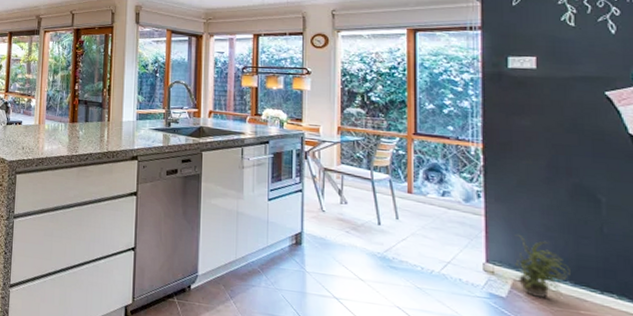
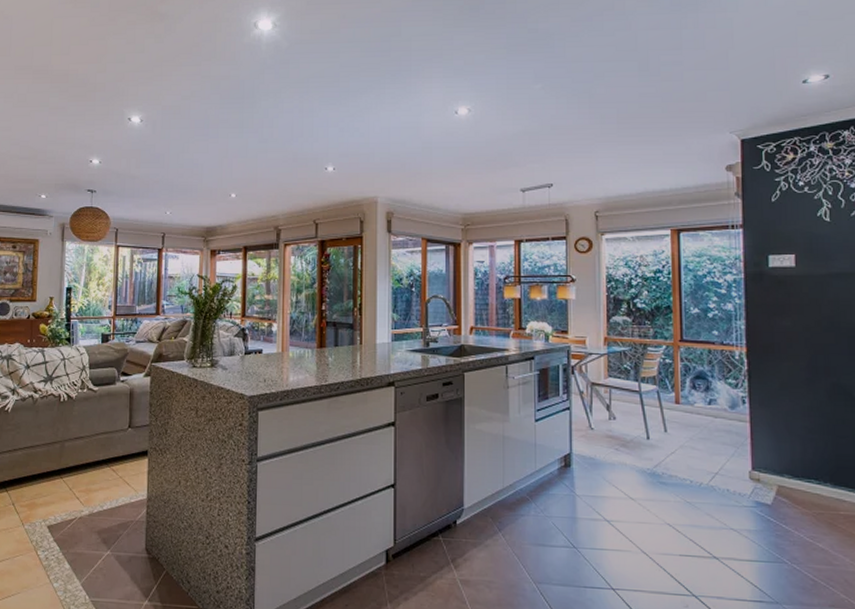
potted plant: present [514,235,570,298] -> none [778,439,830,502]

